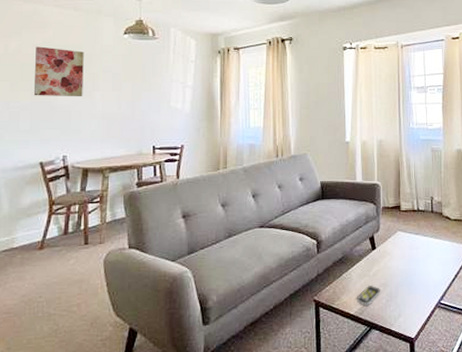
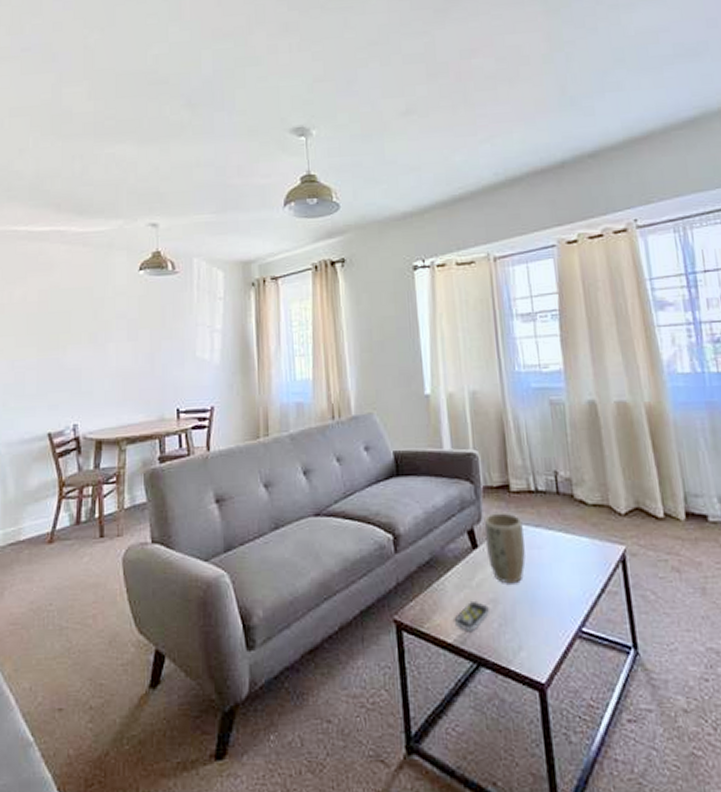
wall art: present [33,46,84,97] -> none [40,292,95,352]
plant pot: none [381,225,407,273] -> present [484,513,526,584]

